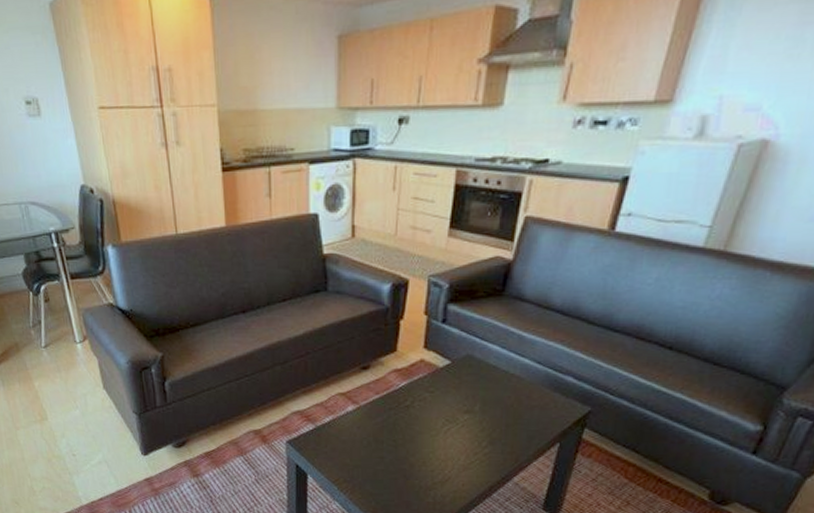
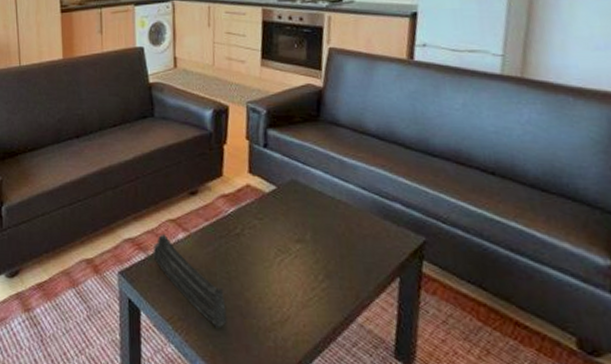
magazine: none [321,406,391,488] -> present [153,234,227,329]

